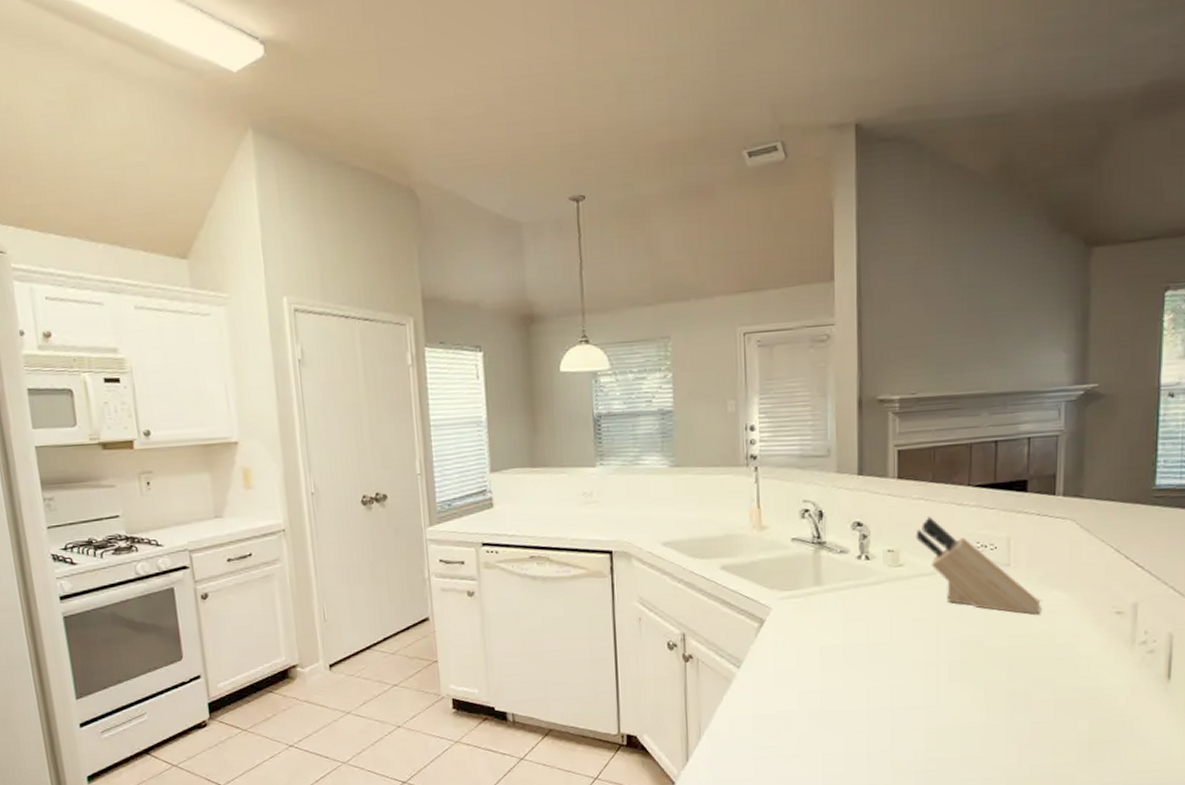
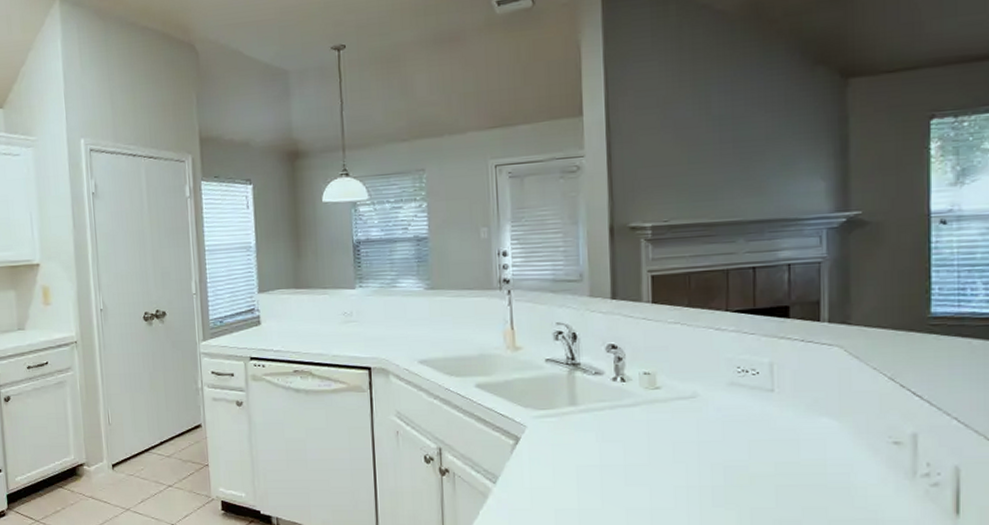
knife block: present [915,516,1041,615] -> none [672,340,810,442]

